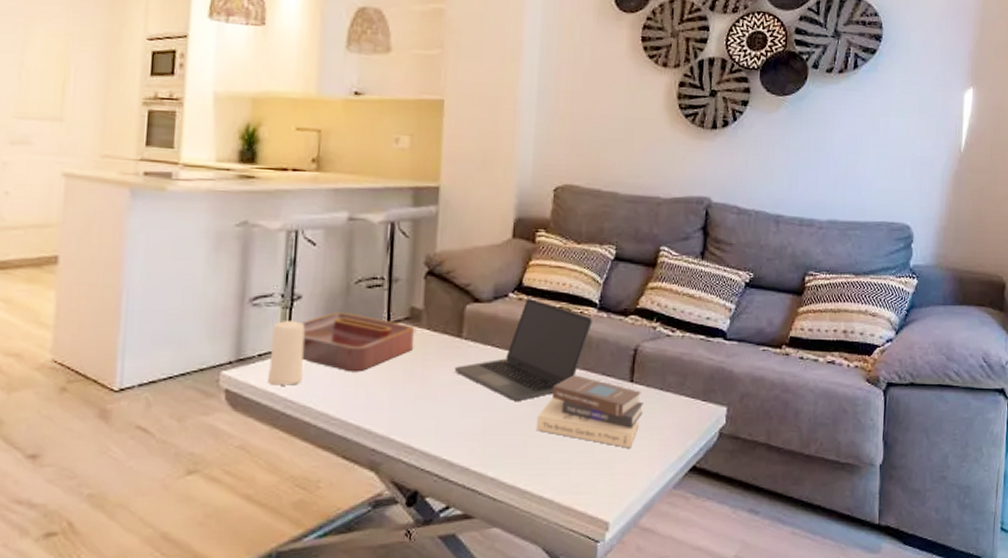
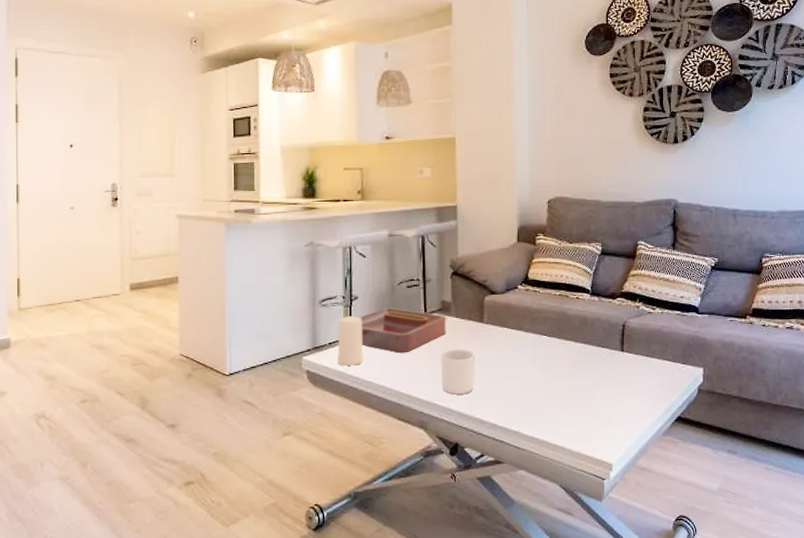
mug: none [402,370,449,428] -> present [440,349,476,395]
laptop: present [454,299,593,401] -> none [479,289,587,370]
books: present [537,375,645,448] -> none [548,347,634,404]

